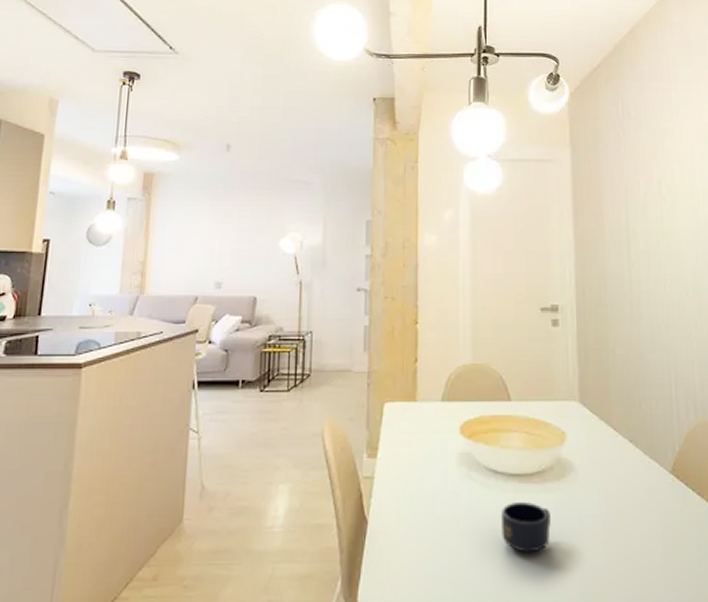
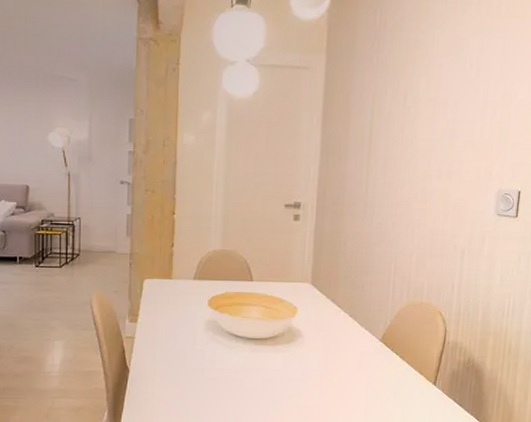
mug: present [501,502,551,553] -> none [238,359,279,396]

